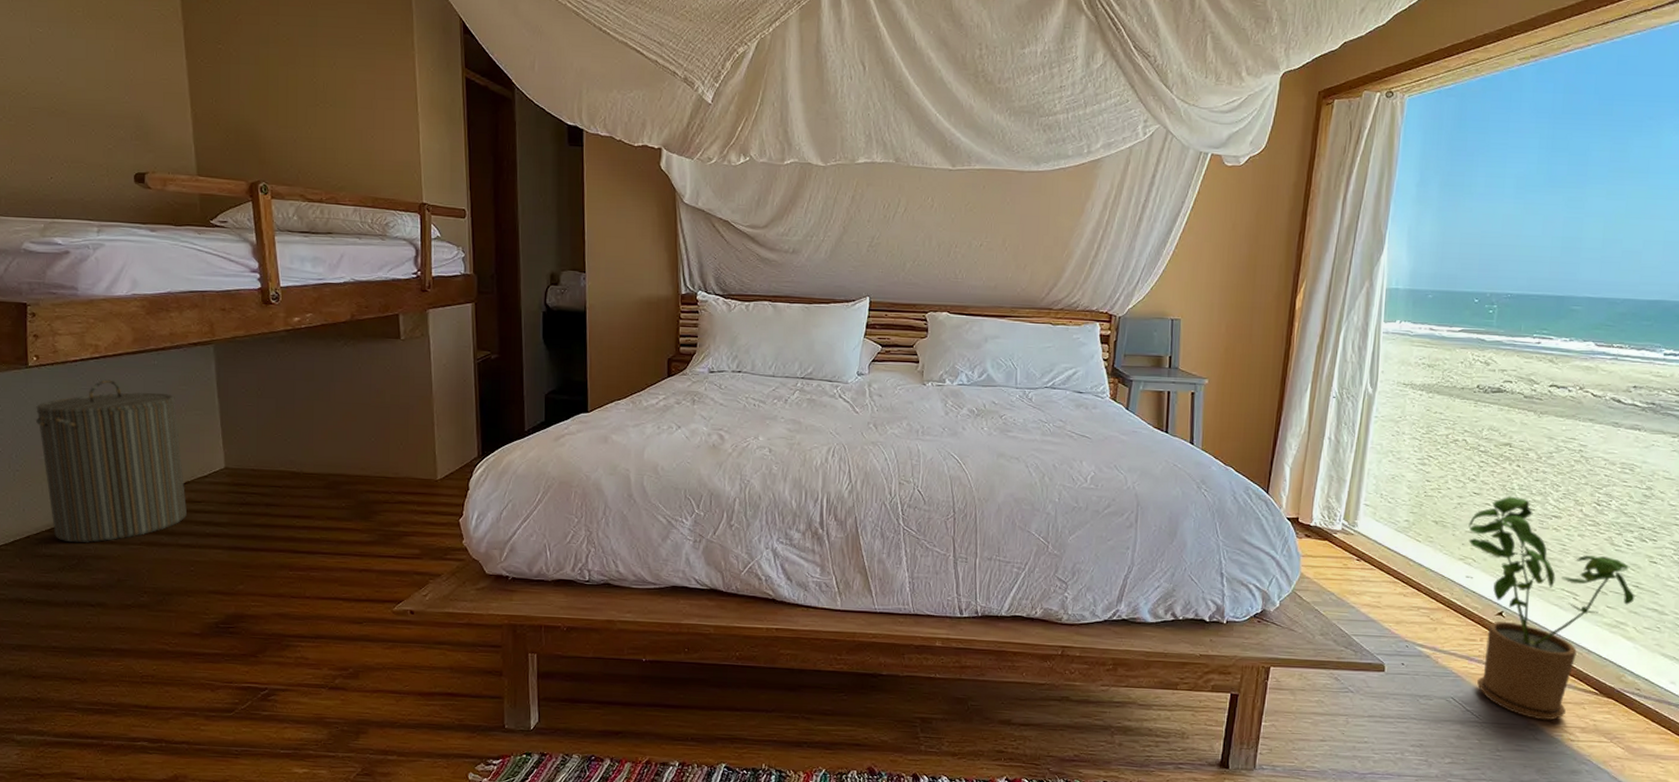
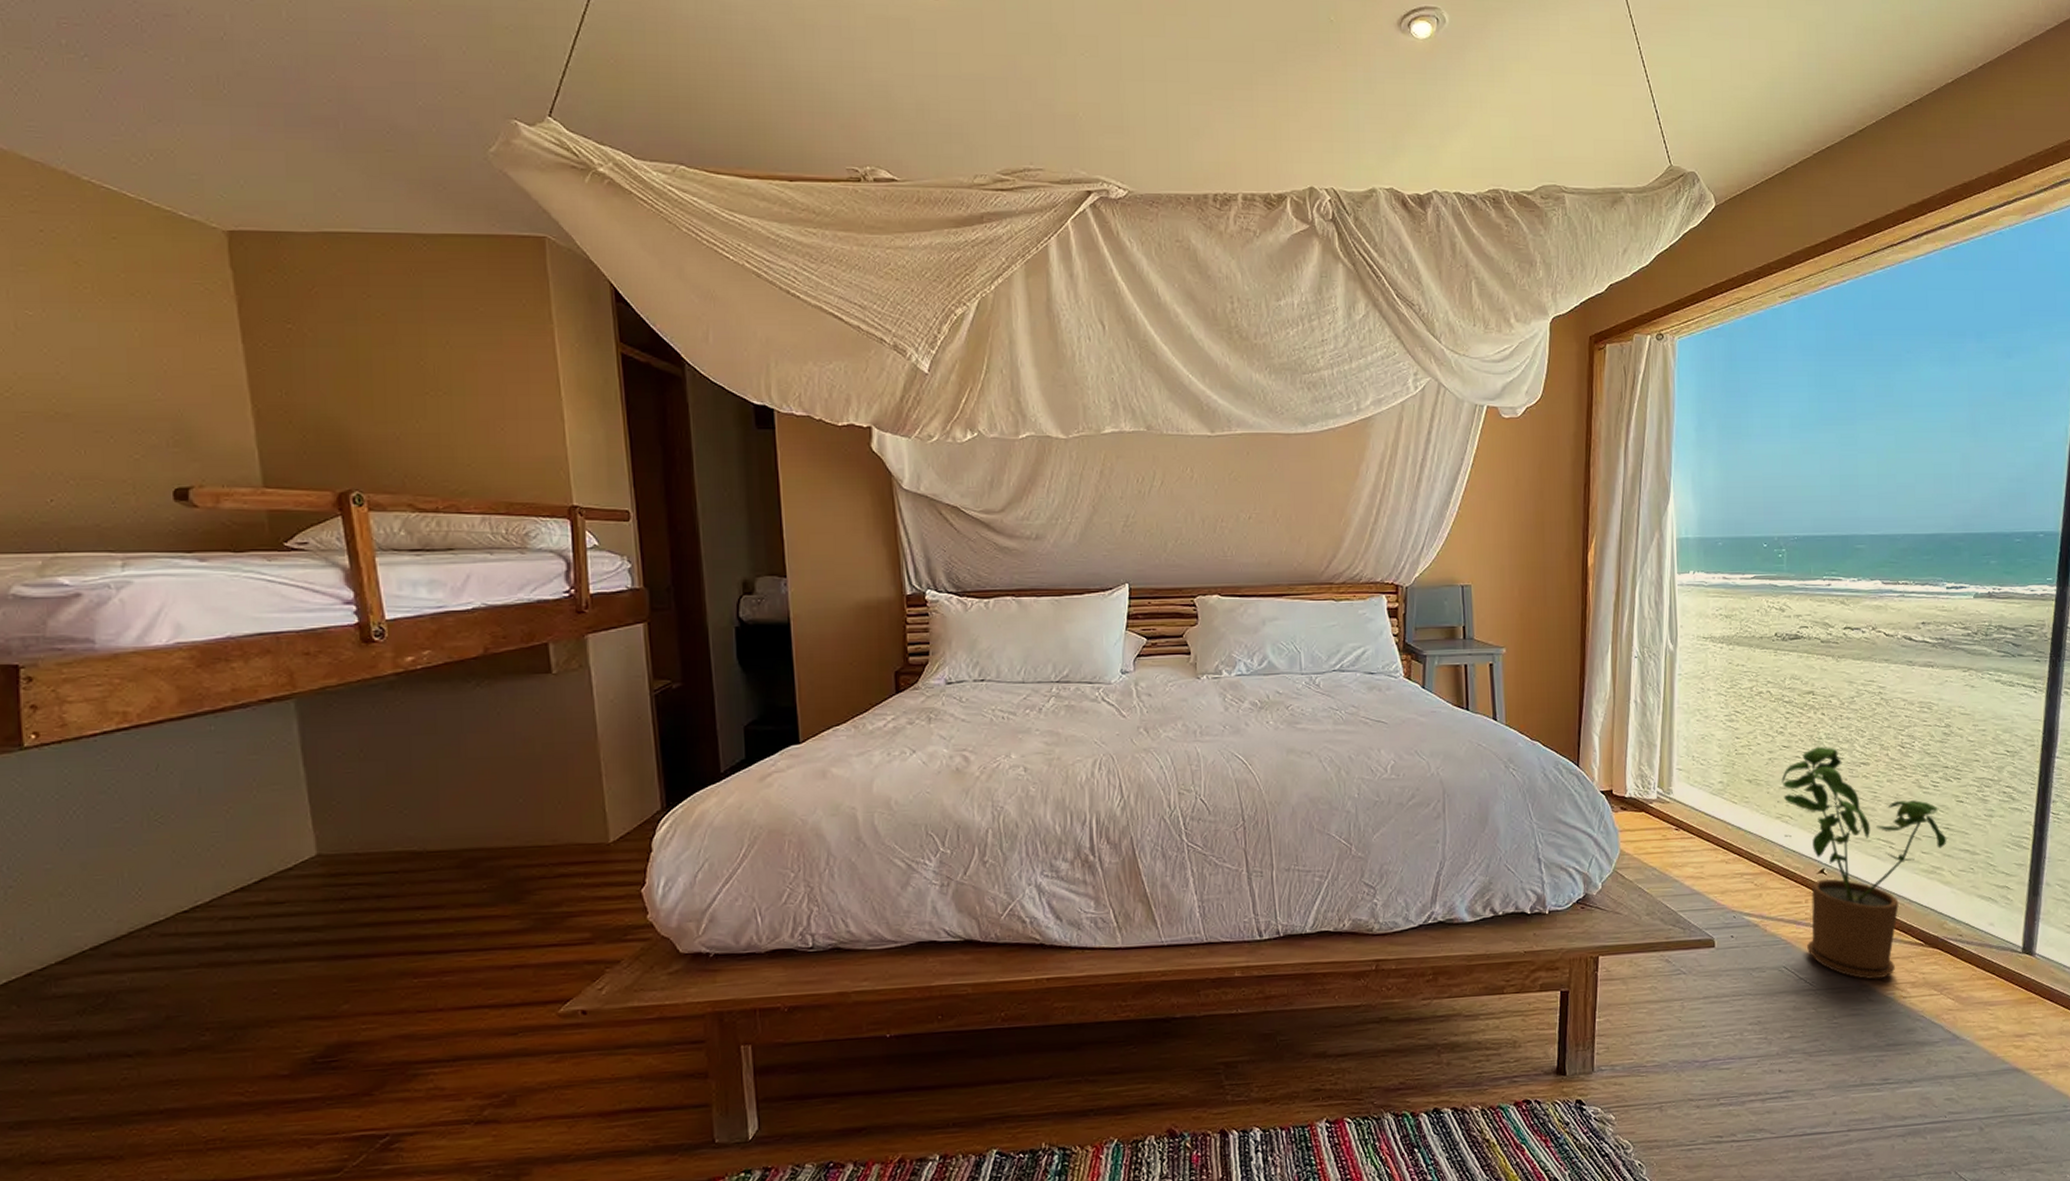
laundry hamper: present [35,379,187,543] -> none [35,755,264,975]

